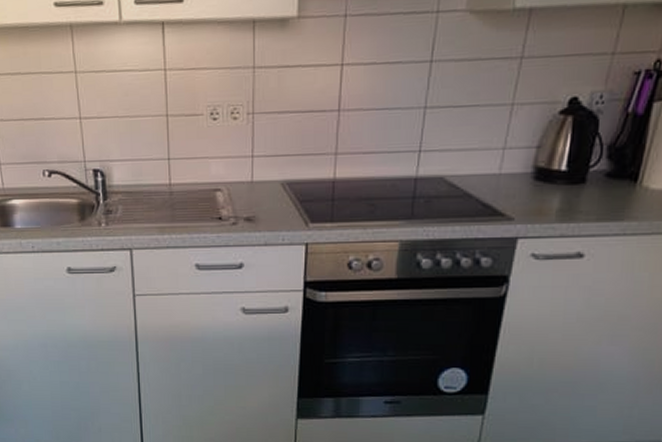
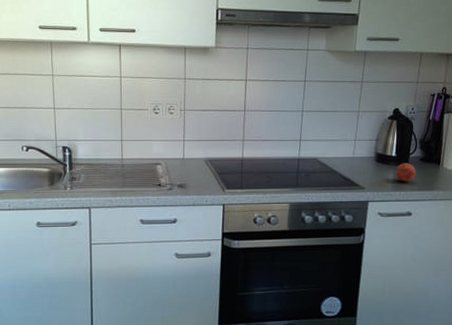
apple: none [563,180,597,209] -> present [395,163,416,182]

